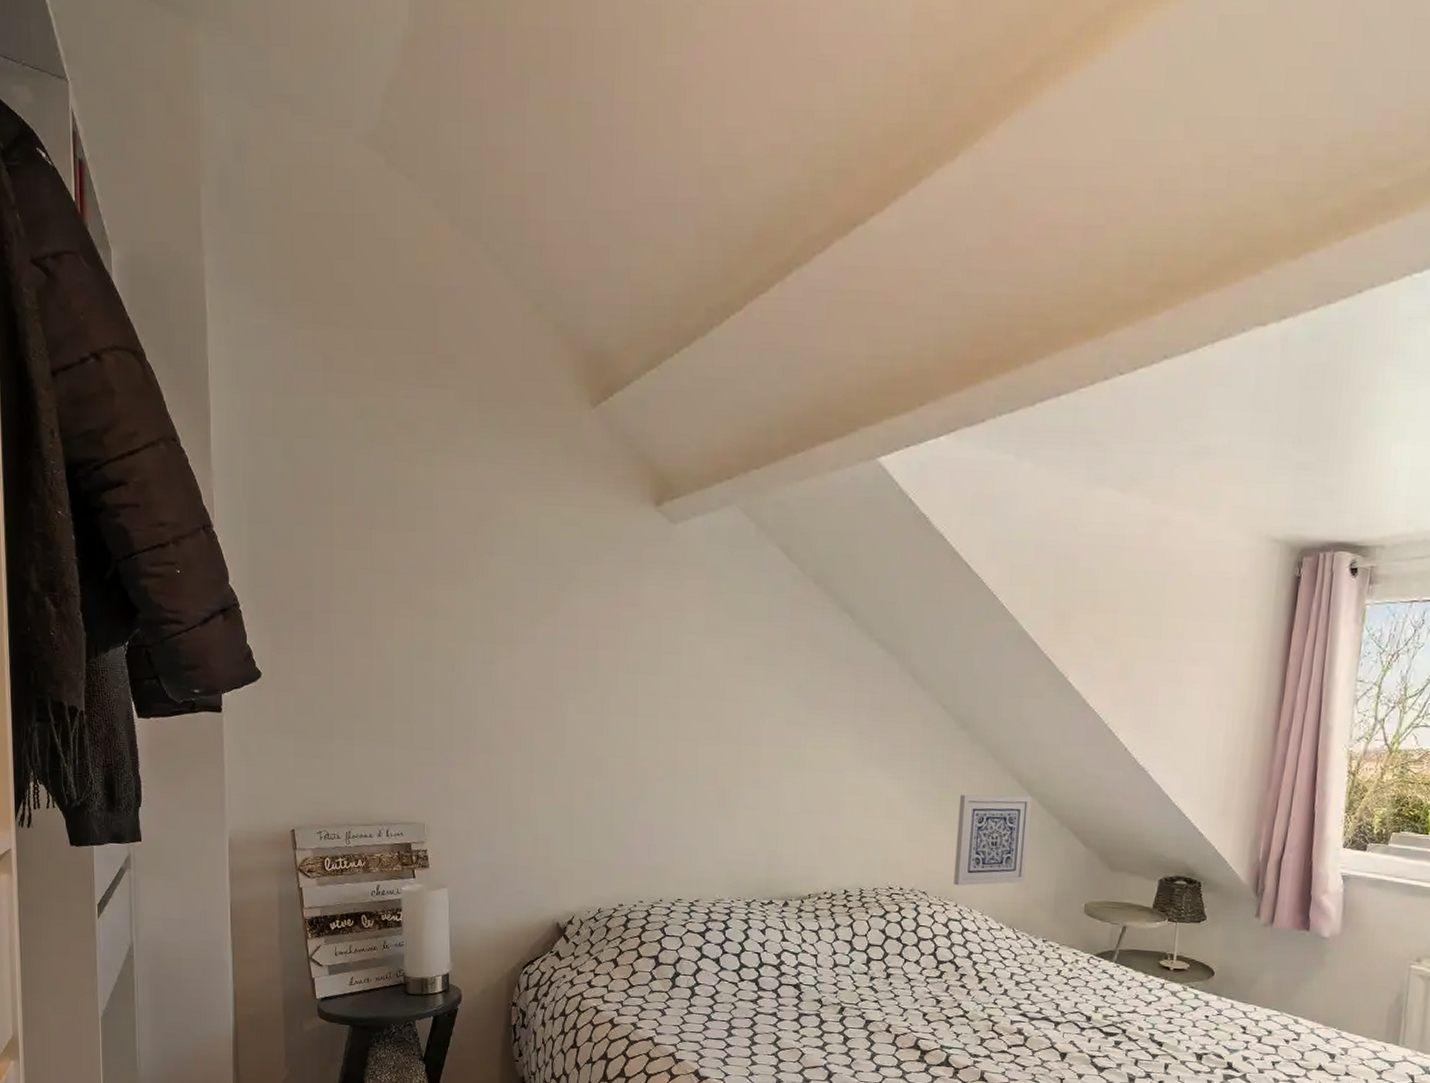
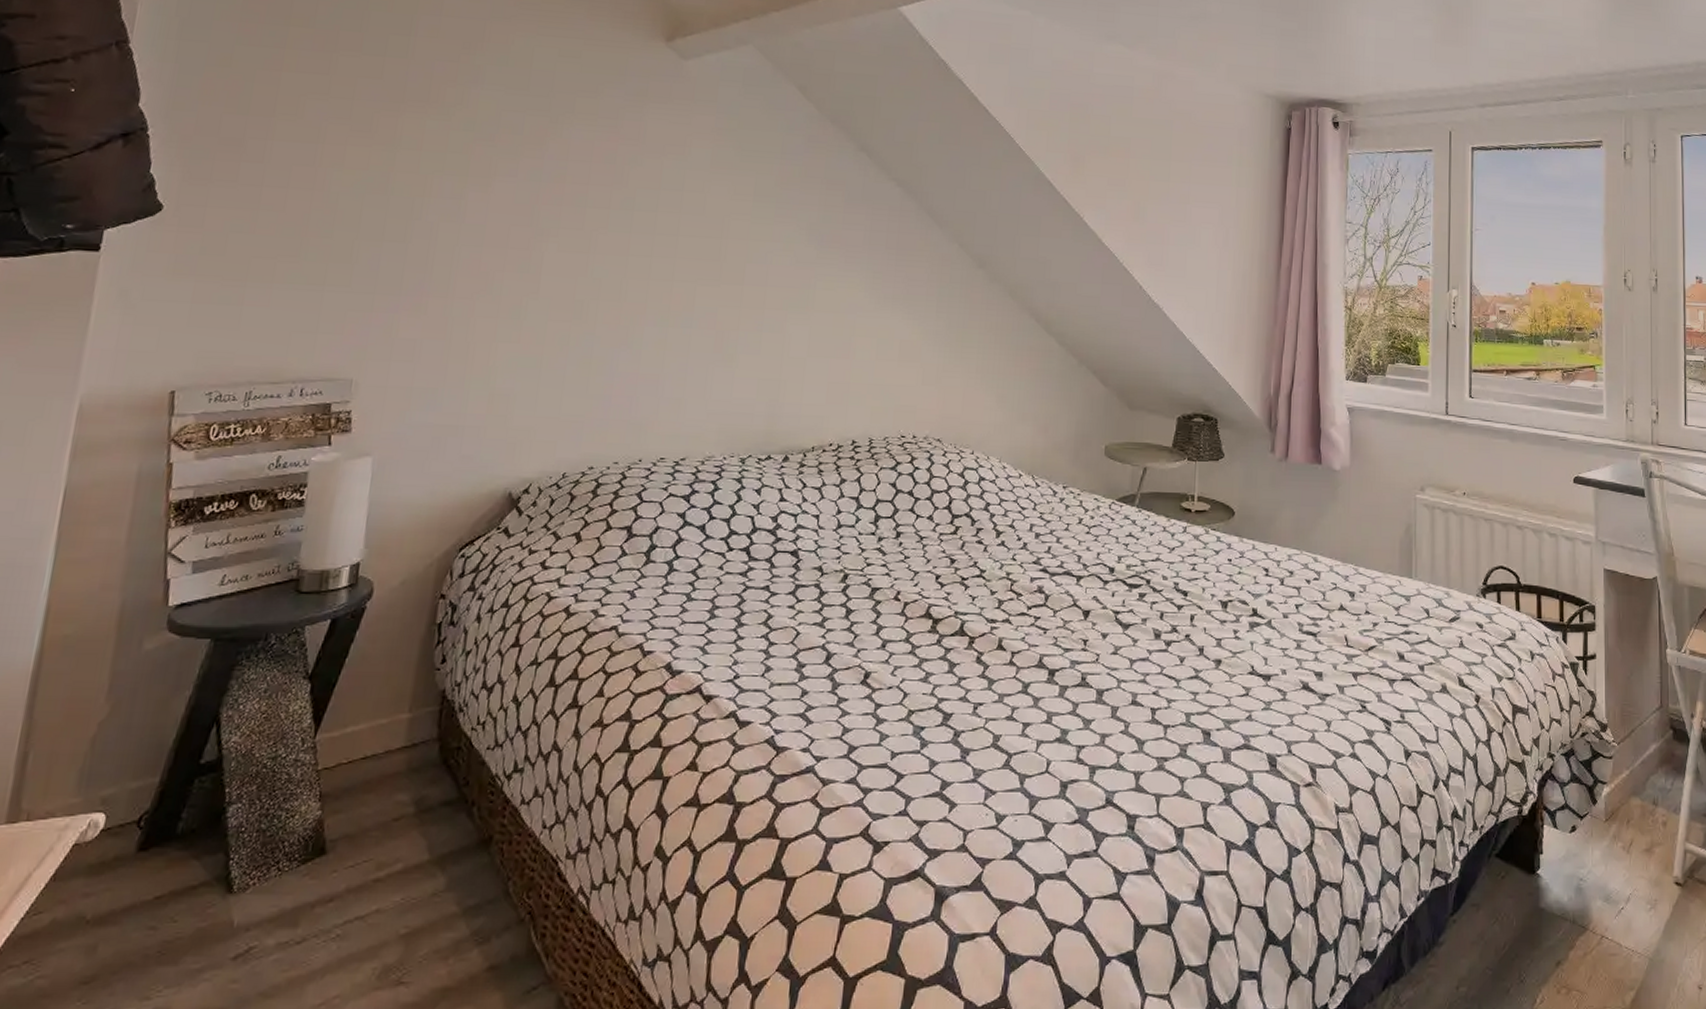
wall art: present [953,794,1033,886] -> none [970,334,1051,432]

